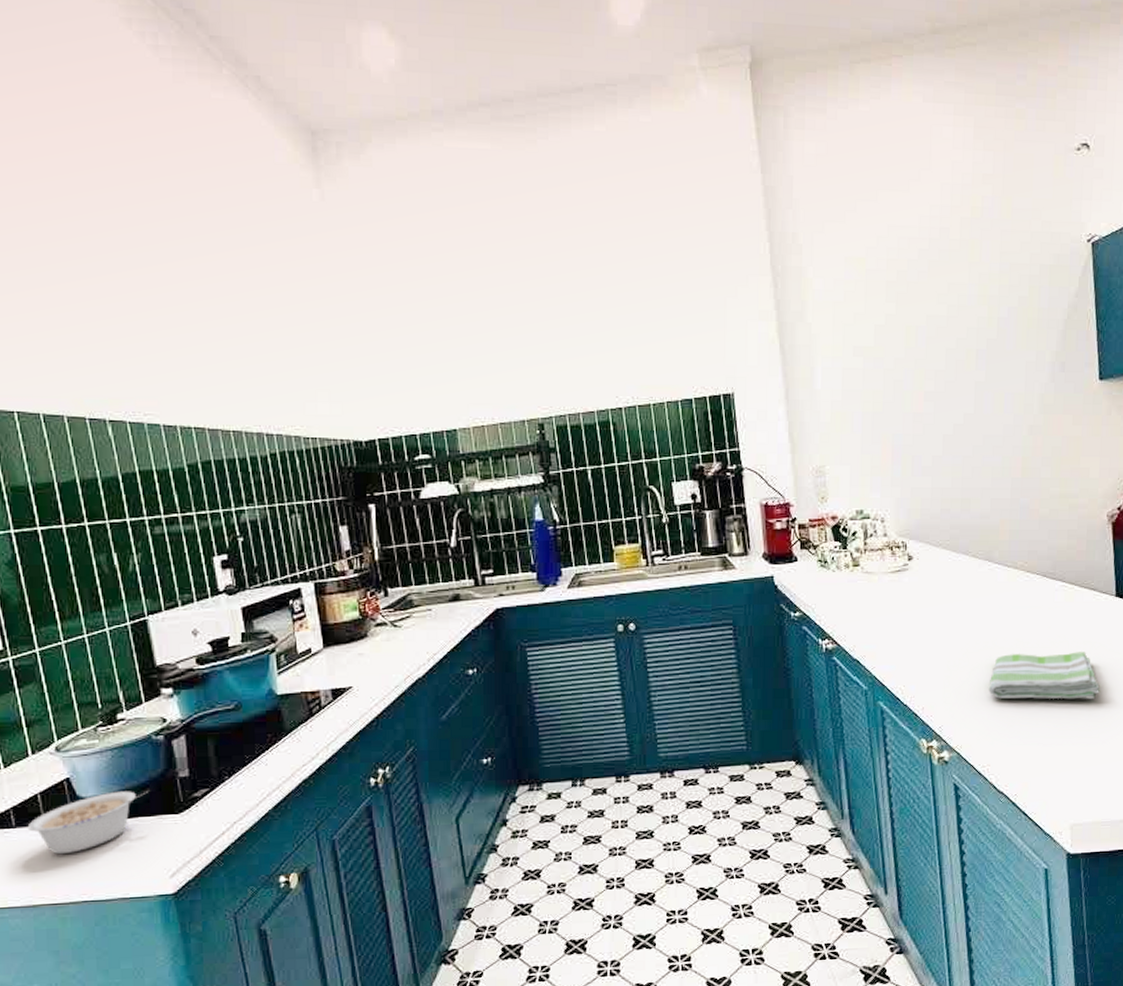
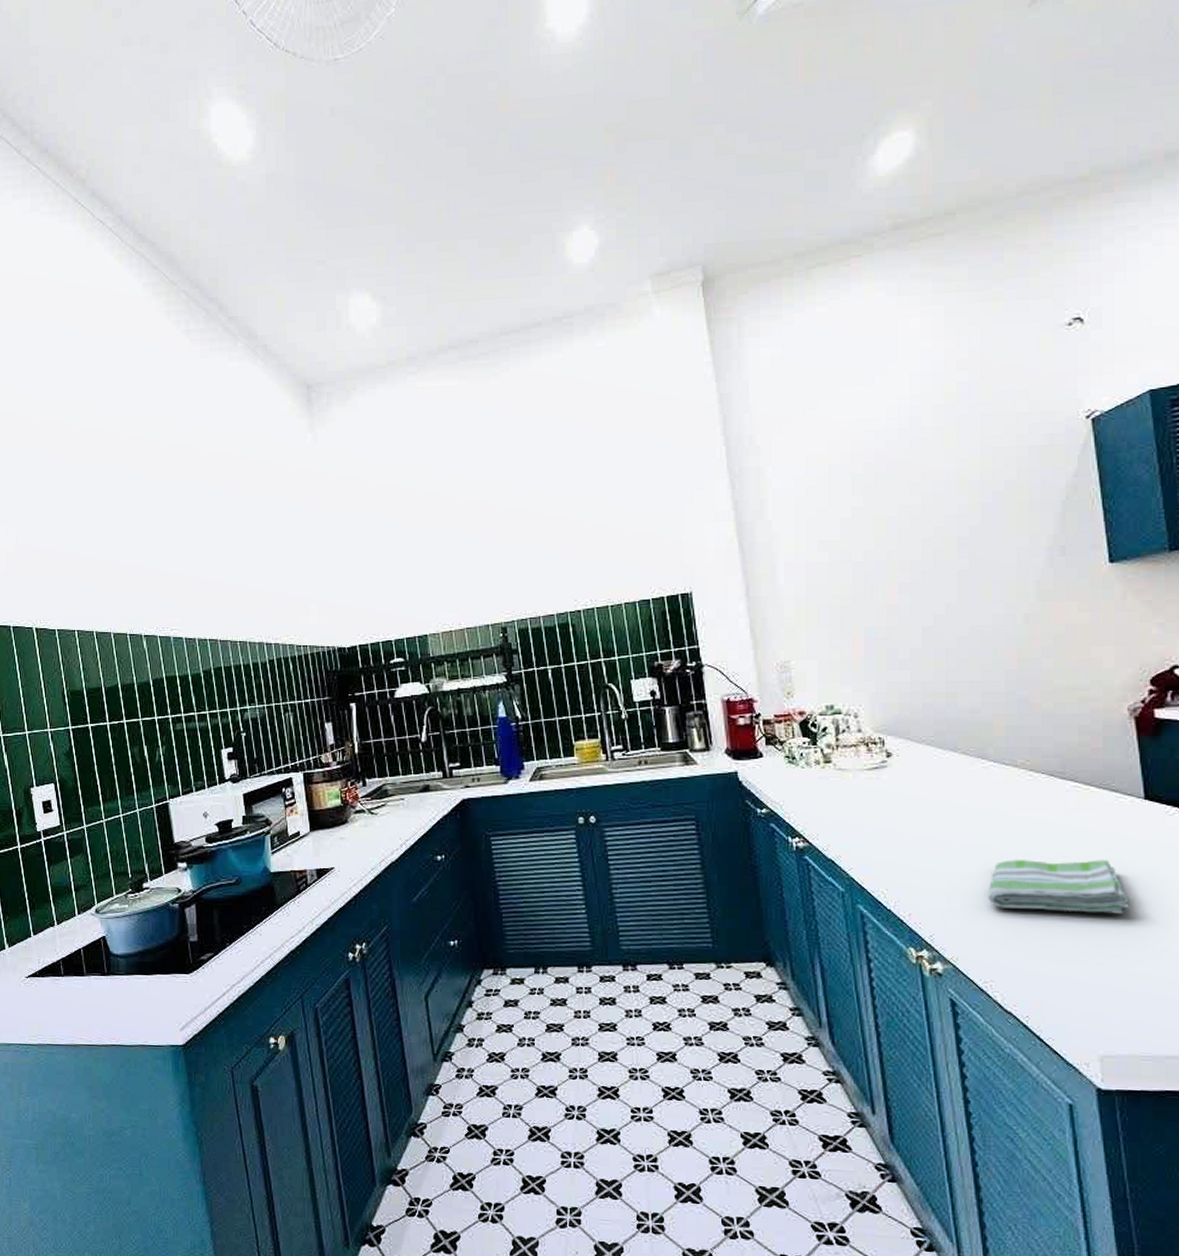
legume: present [27,790,148,855] -> none [72,950,165,1003]

